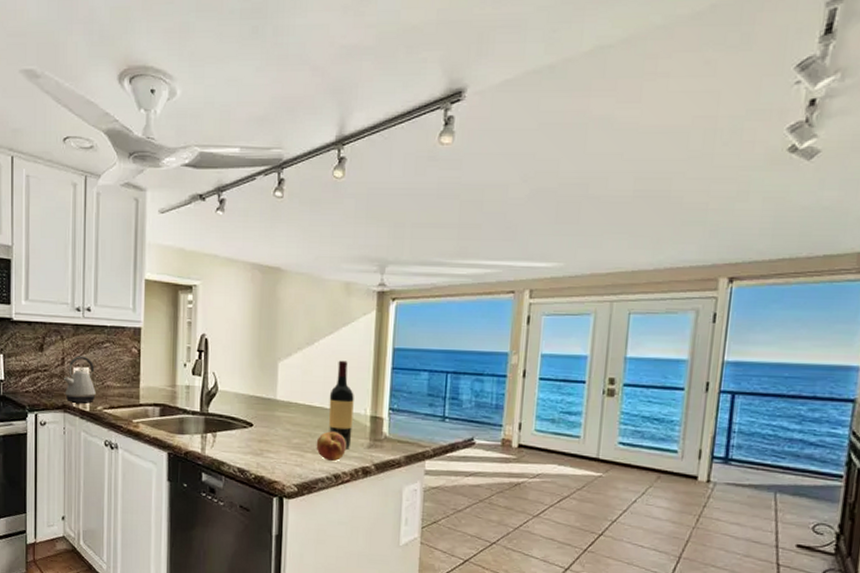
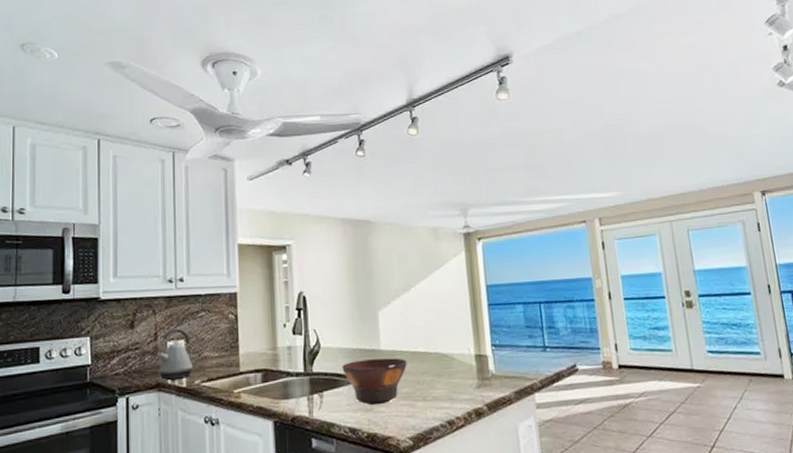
bowl: none [237,407,301,451] -> present [342,358,407,406]
fruit: present [316,431,347,462] -> none [425,375,457,408]
wine bottle: present [328,360,354,449] -> none [432,302,461,393]

